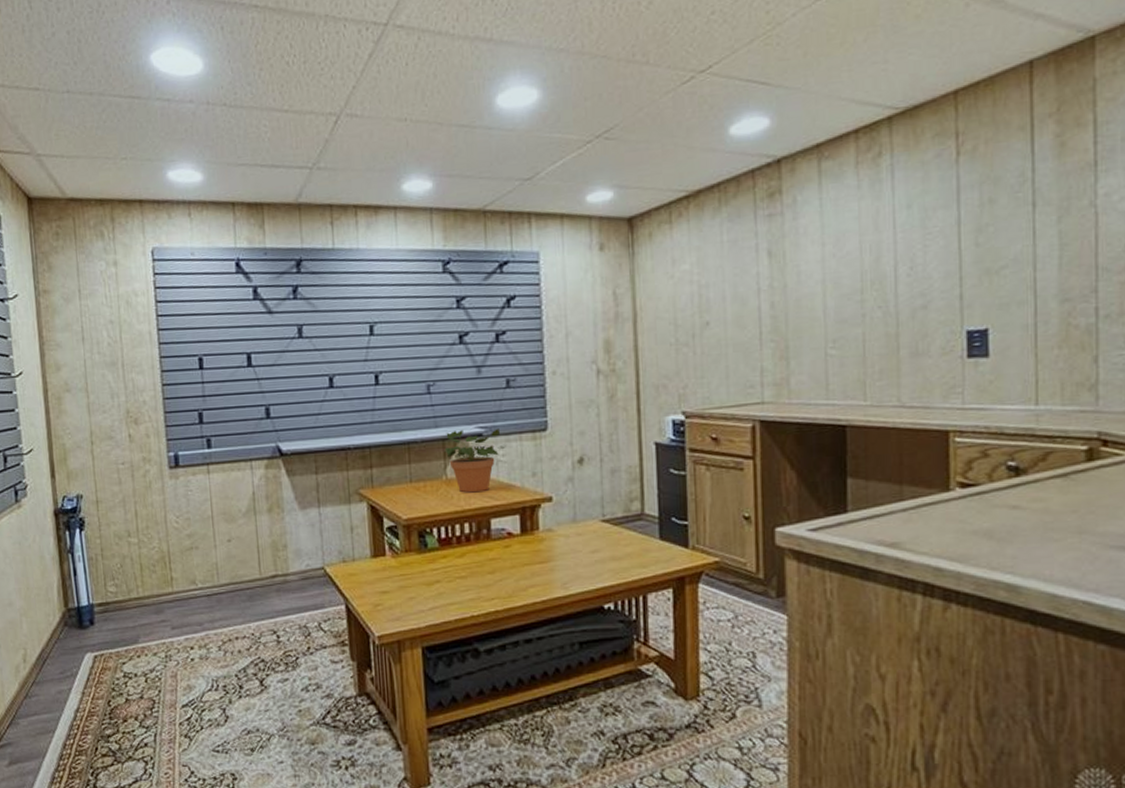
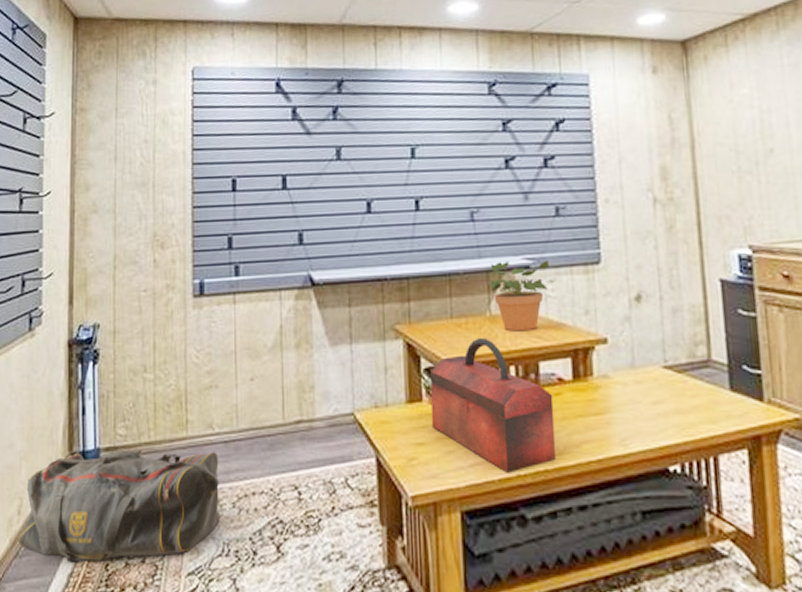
duffel bag: none [25,604,209,701] -> present [17,450,221,565]
toolbox: none [392,498,506,614] -> present [430,337,556,473]

